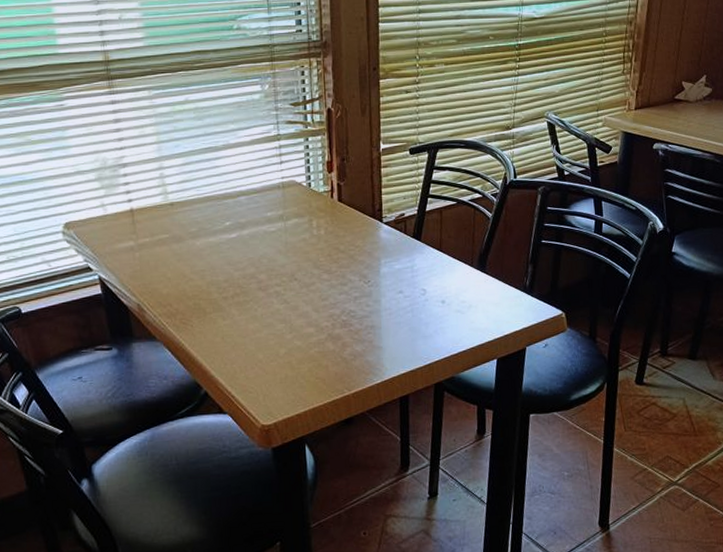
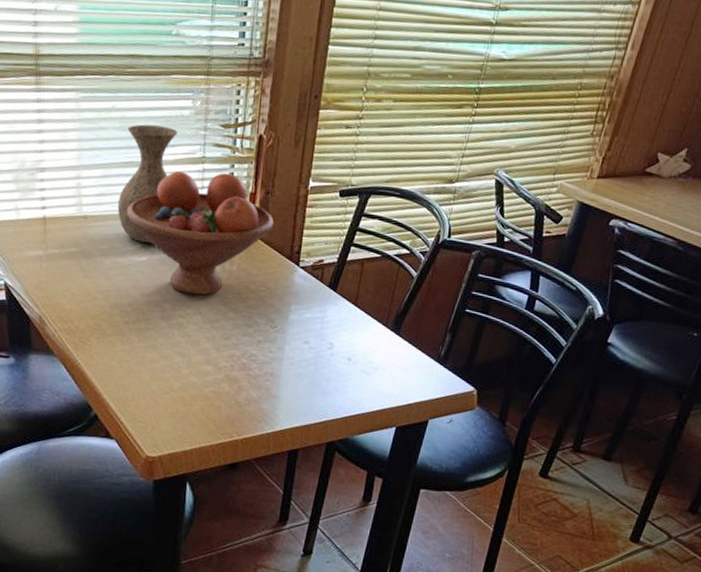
vase: none [201,111,251,220] -> present [117,124,178,243]
fruit bowl: none [212,146,354,263] -> present [127,170,275,296]

